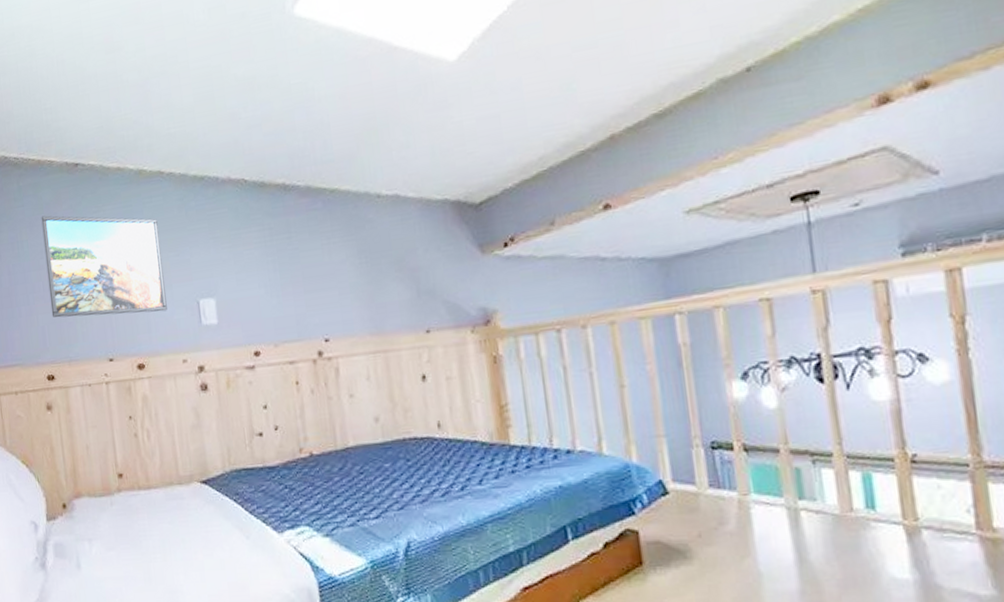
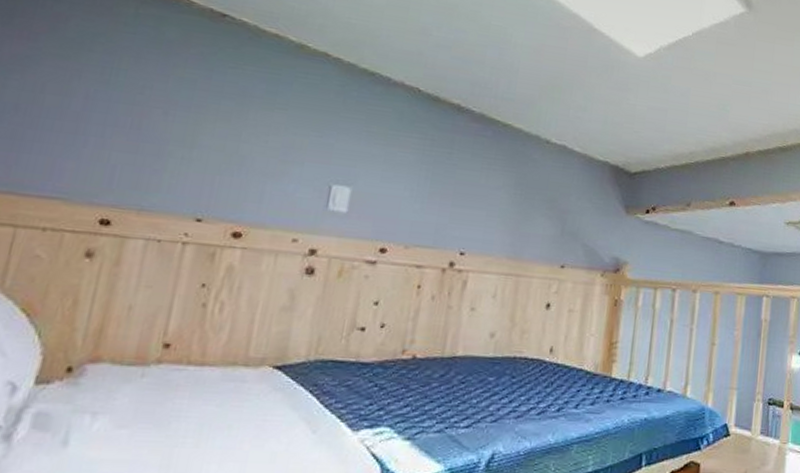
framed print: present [41,215,167,318] -> none [132,51,308,187]

